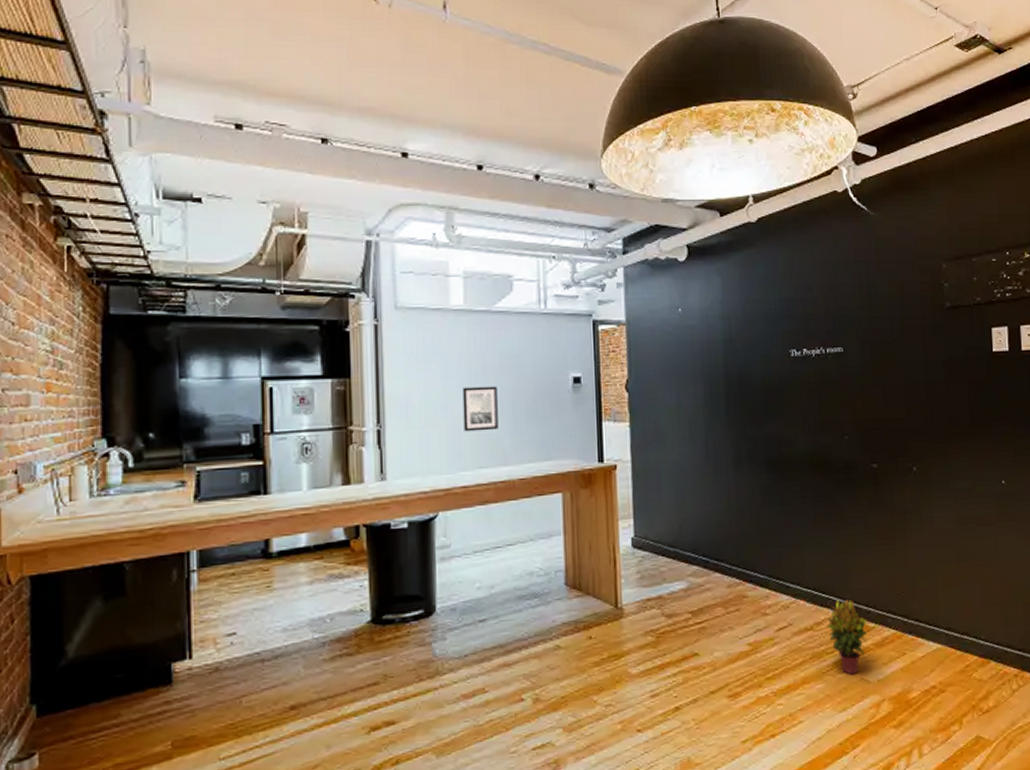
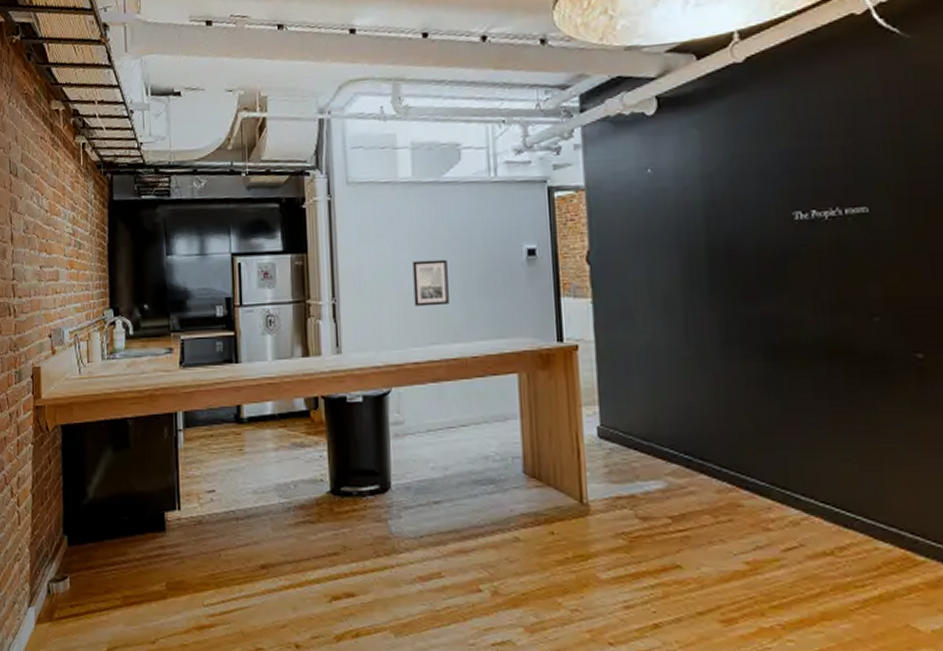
potted plant: present [827,598,868,675] -> none [854,521,916,619]

